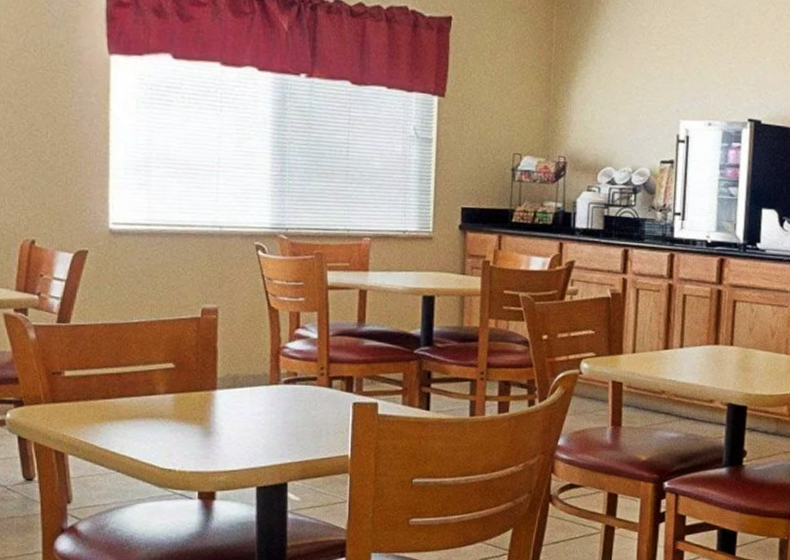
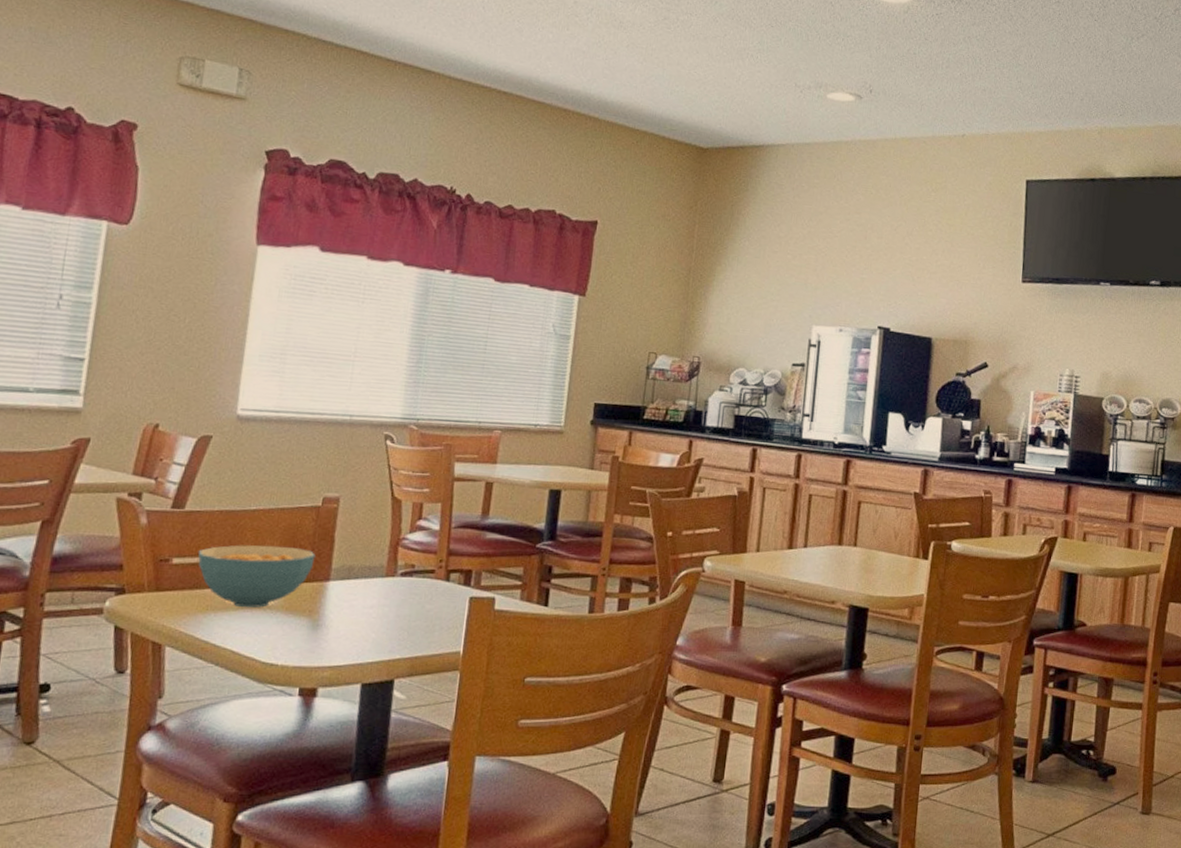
cereal bowl: none [87,356,200,417] -> present [198,545,315,608]

